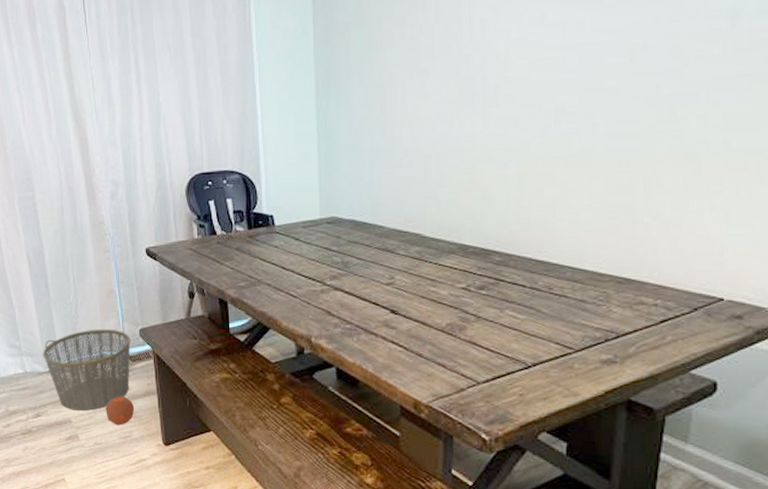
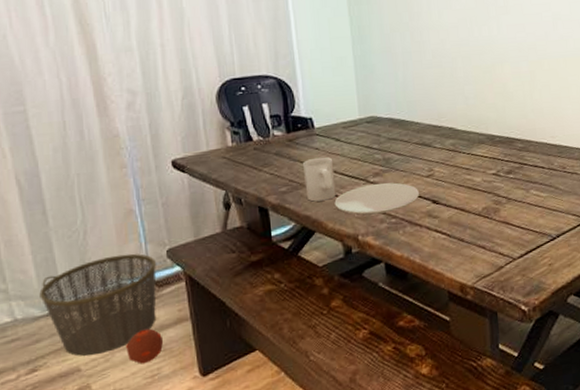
cup: none [262,255,292,299] -> present [303,157,336,202]
plate: none [290,286,378,318] -> present [334,182,420,215]

